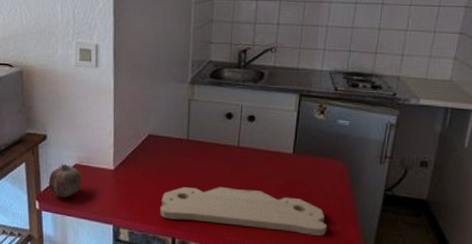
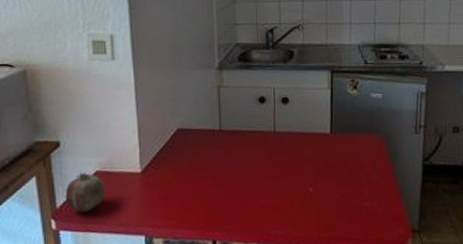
cutting board: present [160,186,328,236] -> none [197,176,373,221]

